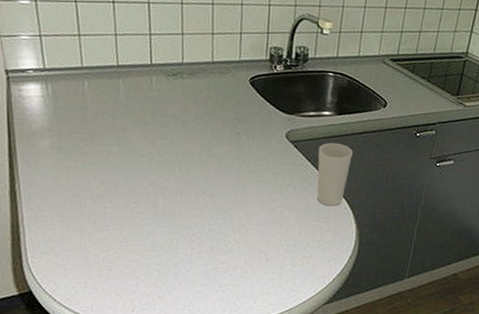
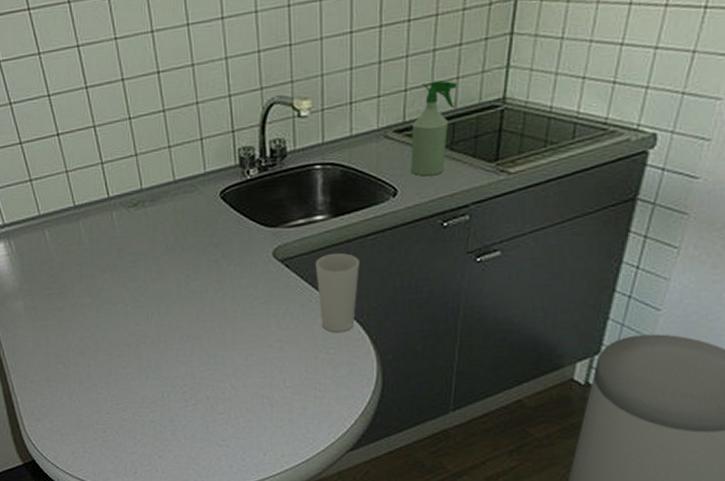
spray bottle: none [398,30,437,98] -> present [410,80,457,177]

